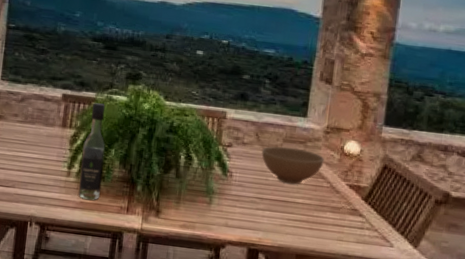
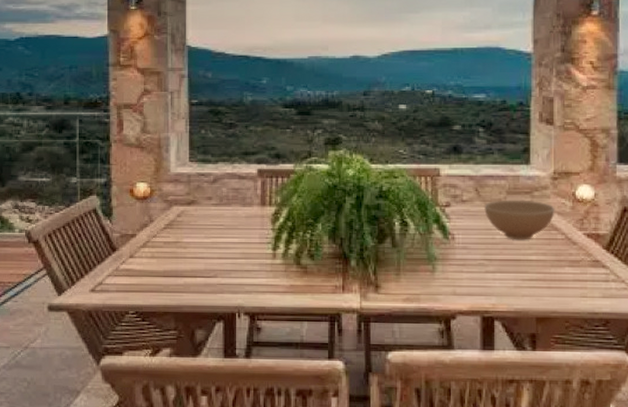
bottle: present [78,103,106,200] -> none [286,175,312,282]

